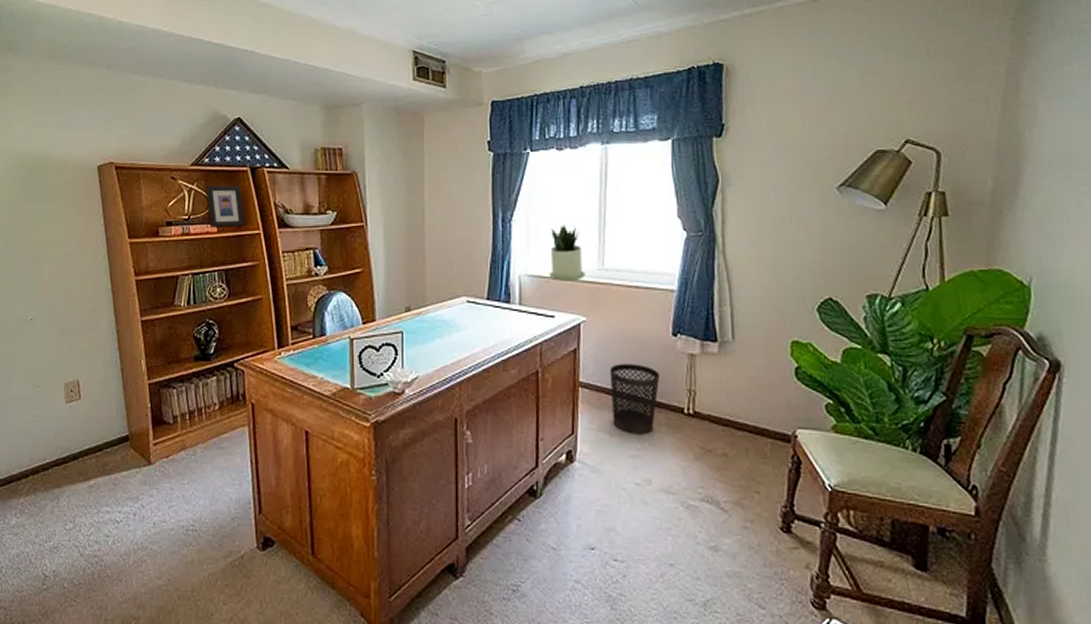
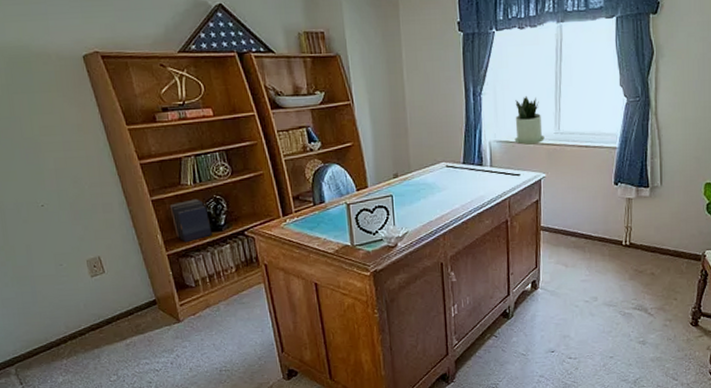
books: none [158,322,199,371] -> present [169,199,212,243]
picture frame: present [205,185,244,228] -> none [196,70,238,112]
trash bin: present [609,364,661,435] -> none [565,209,605,264]

